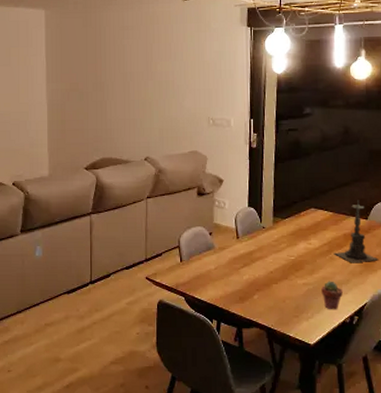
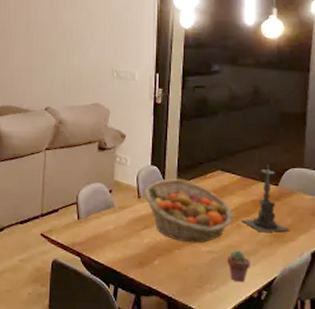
fruit basket: none [242,219,326,277] -> present [144,179,233,244]

